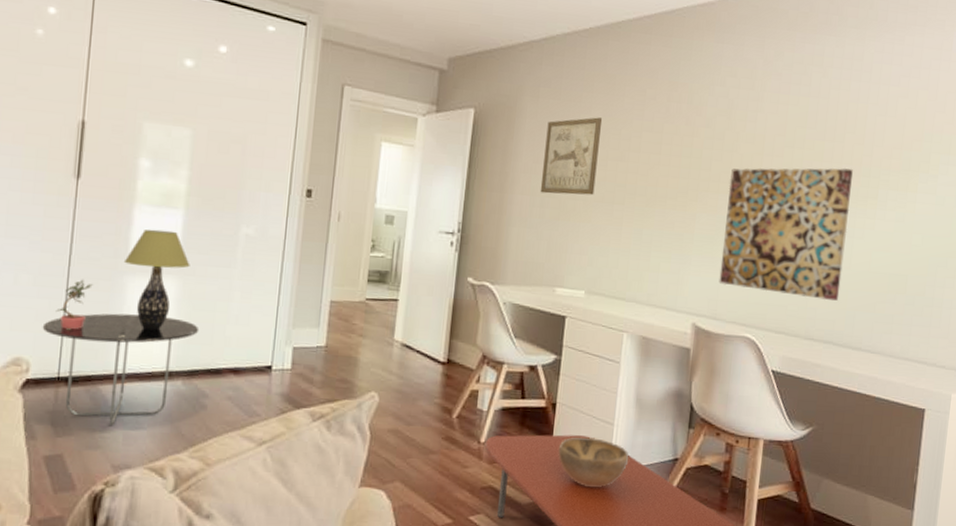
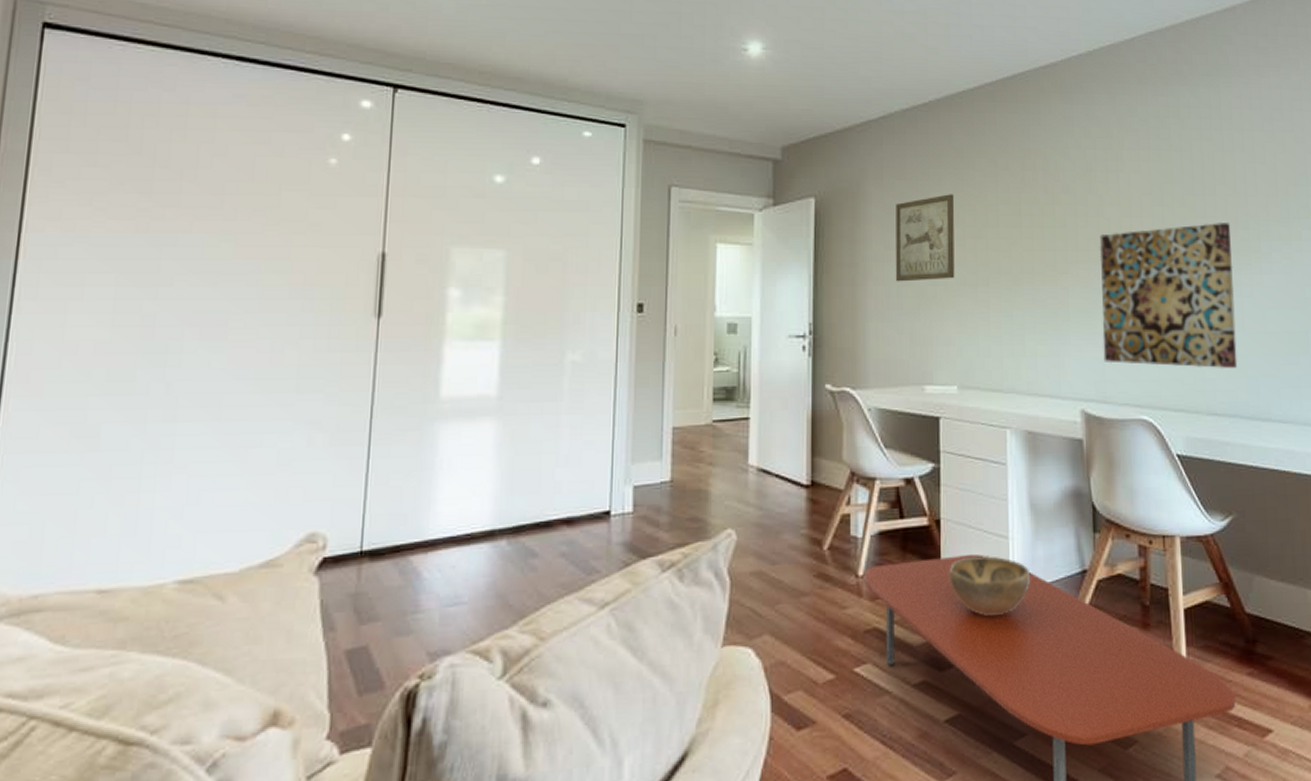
side table: present [42,313,200,425] -> none [341,466,524,603]
potted plant: present [56,279,93,331] -> none [356,432,399,495]
table lamp: present [123,229,190,331] -> none [433,366,510,484]

